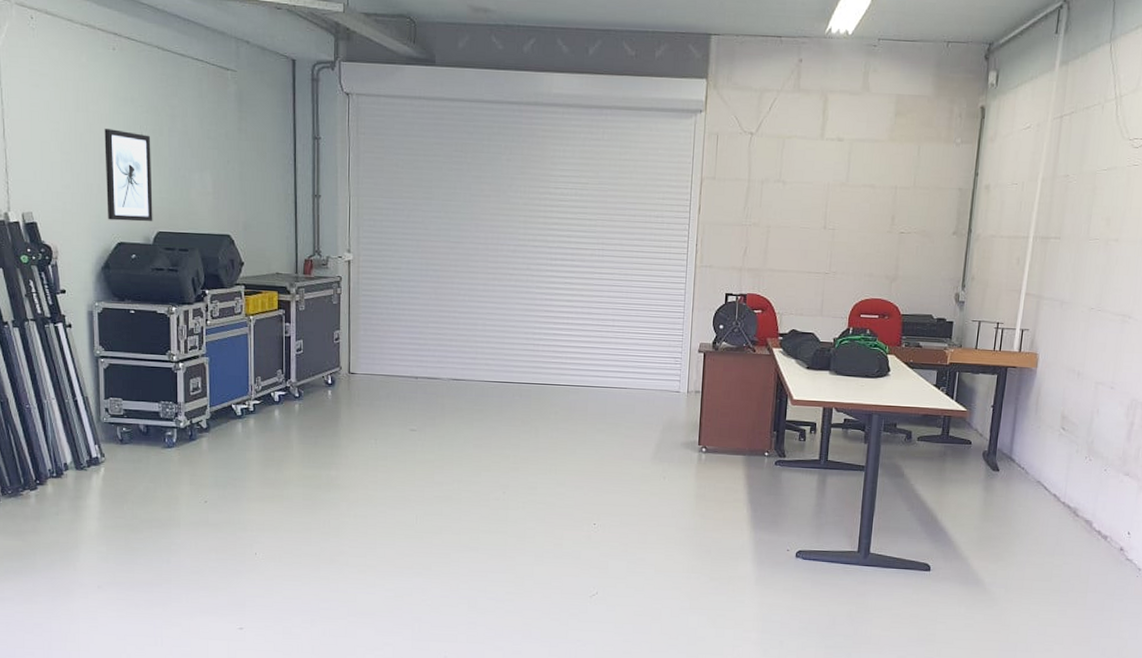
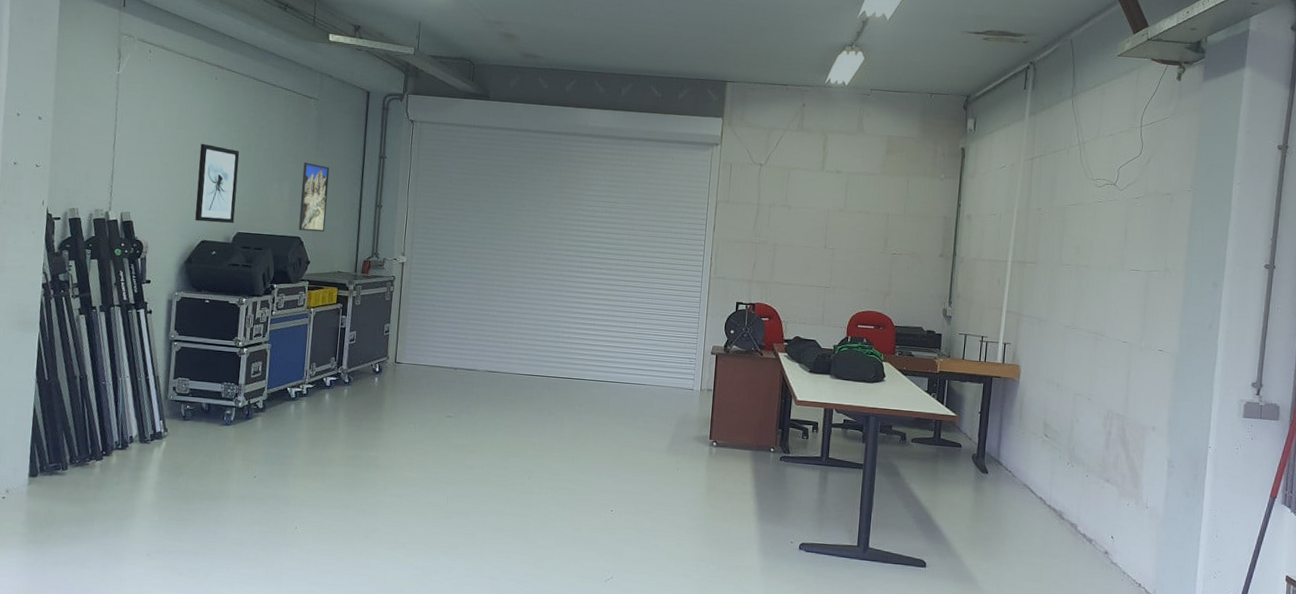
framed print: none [226,146,258,229] -> present [298,162,330,233]

